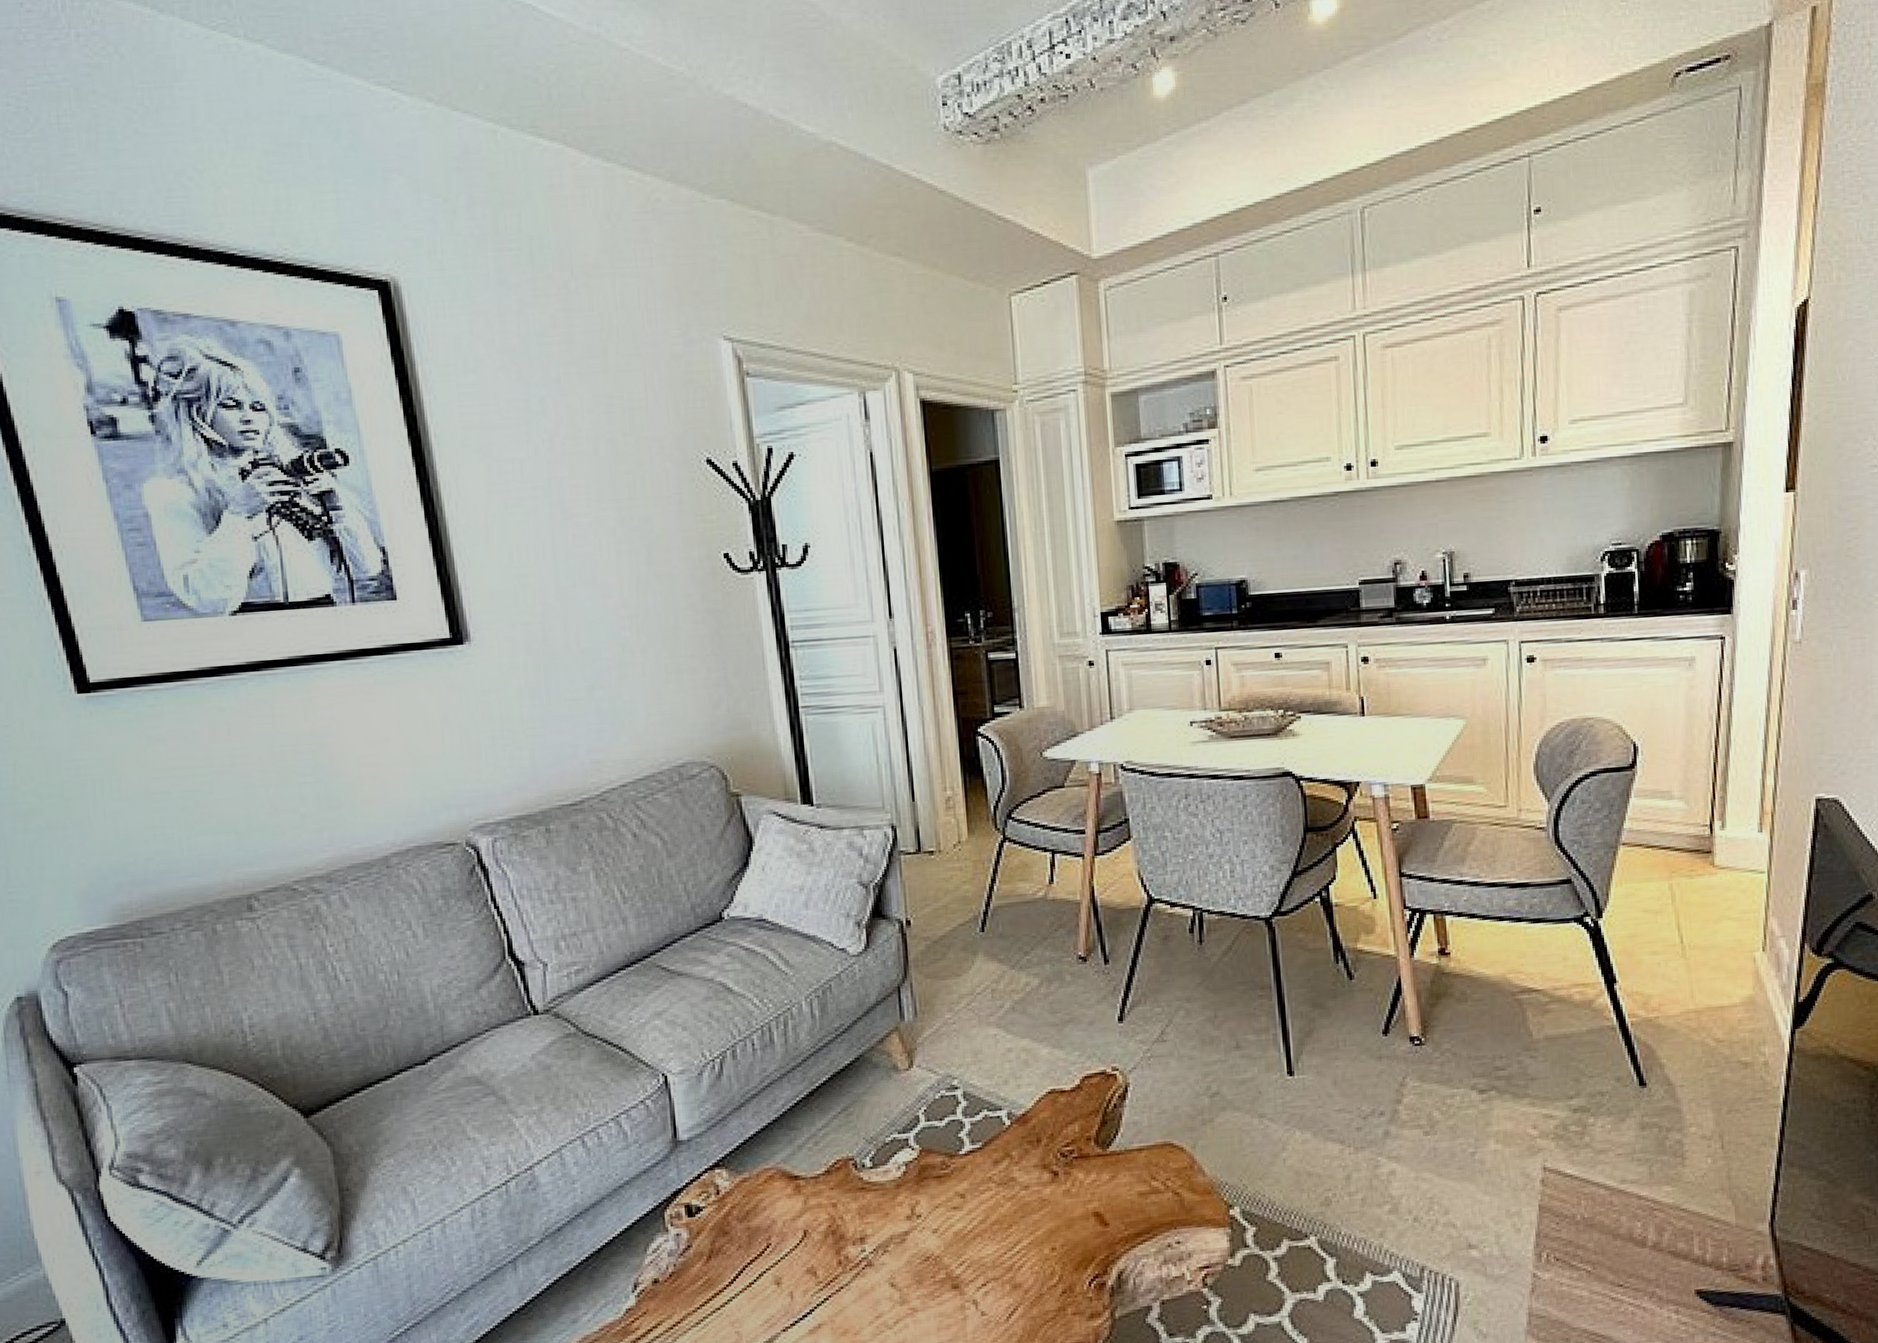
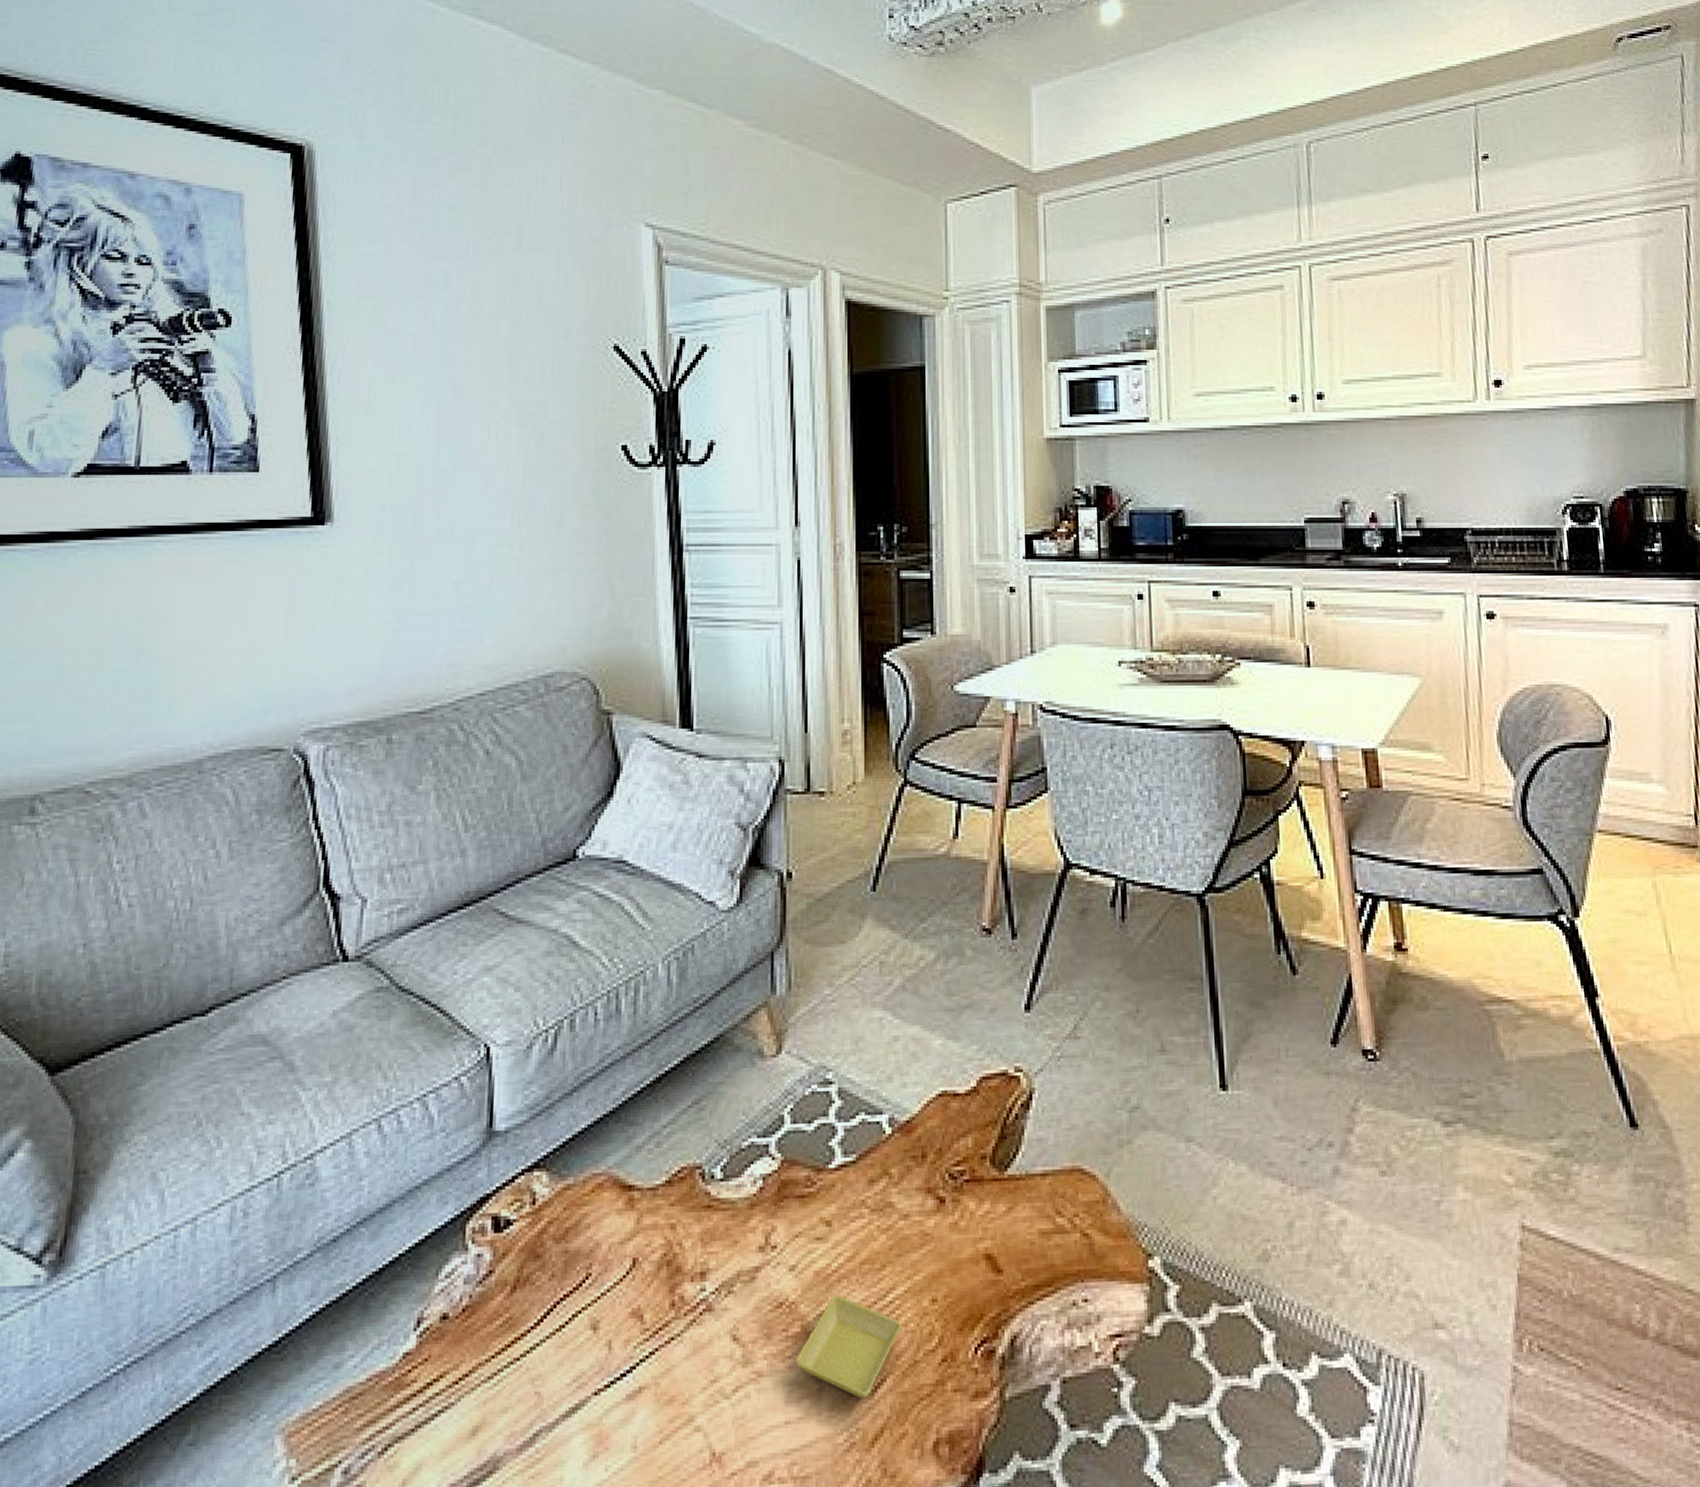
saucer: none [943,1249,1028,1324] -> present [796,1295,902,1399]

